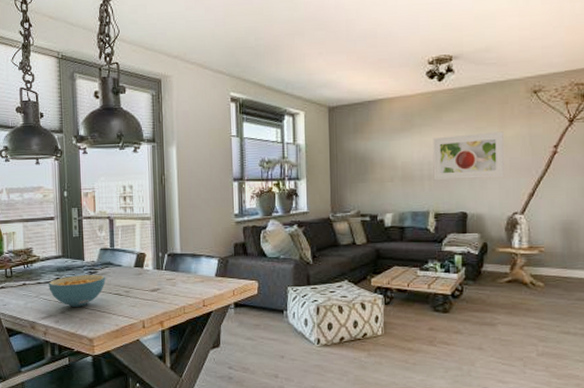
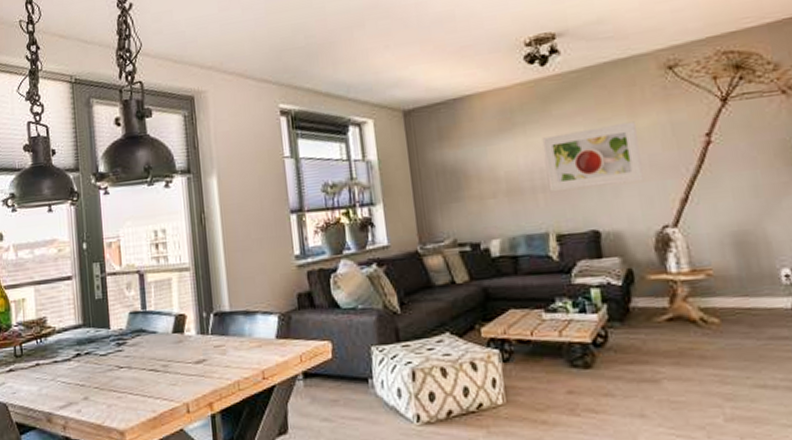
cereal bowl: present [49,275,105,307] -> none [67,346,138,390]

